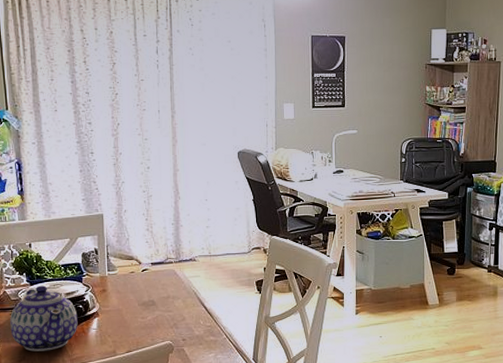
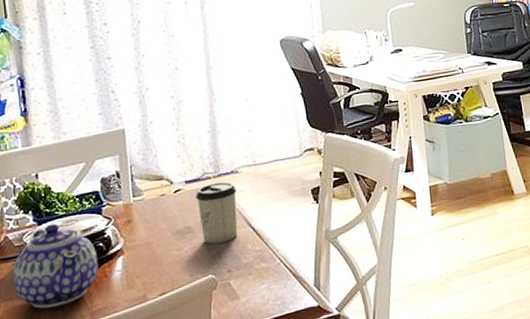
cup: none [159,267,193,317] -> present [196,181,238,245]

